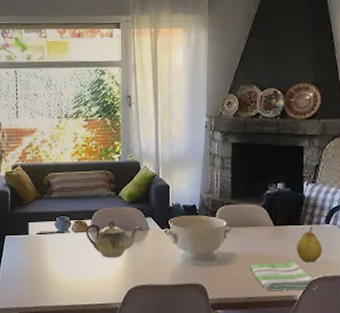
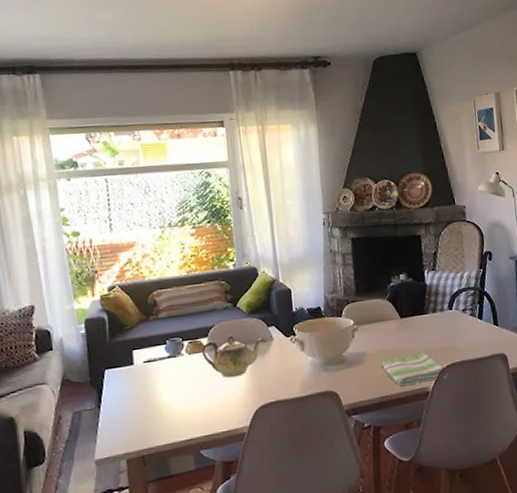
fruit: present [296,227,322,261] -> none [424,314,449,351]

